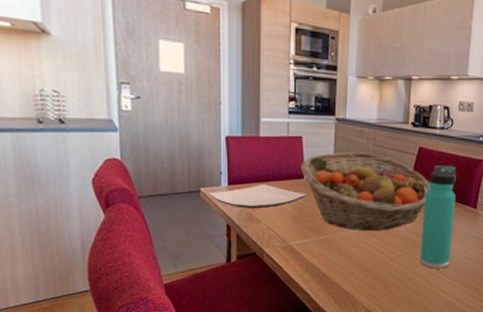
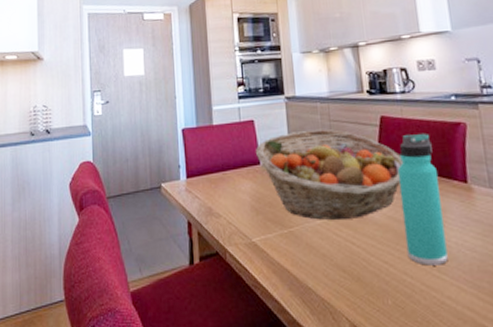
plate: present [208,183,306,209] -> none [169,173,265,202]

